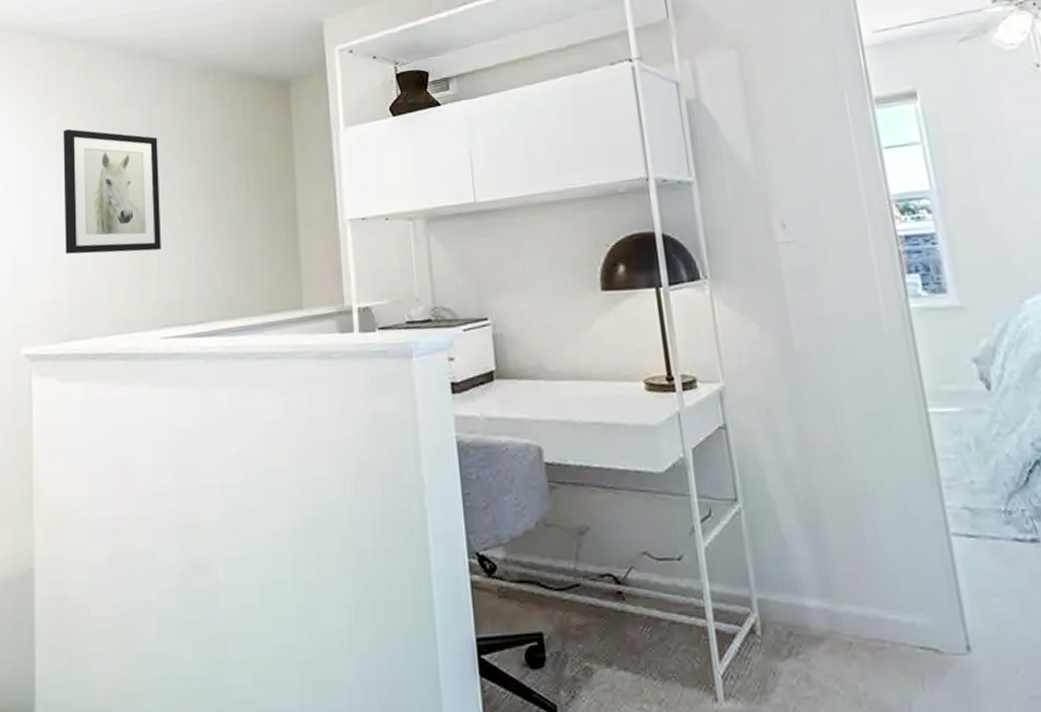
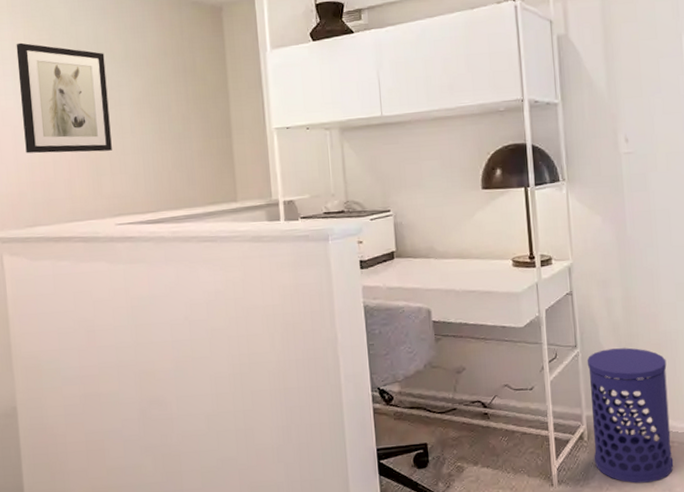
waste bin: none [752,503,888,702] -> present [587,348,674,484]

